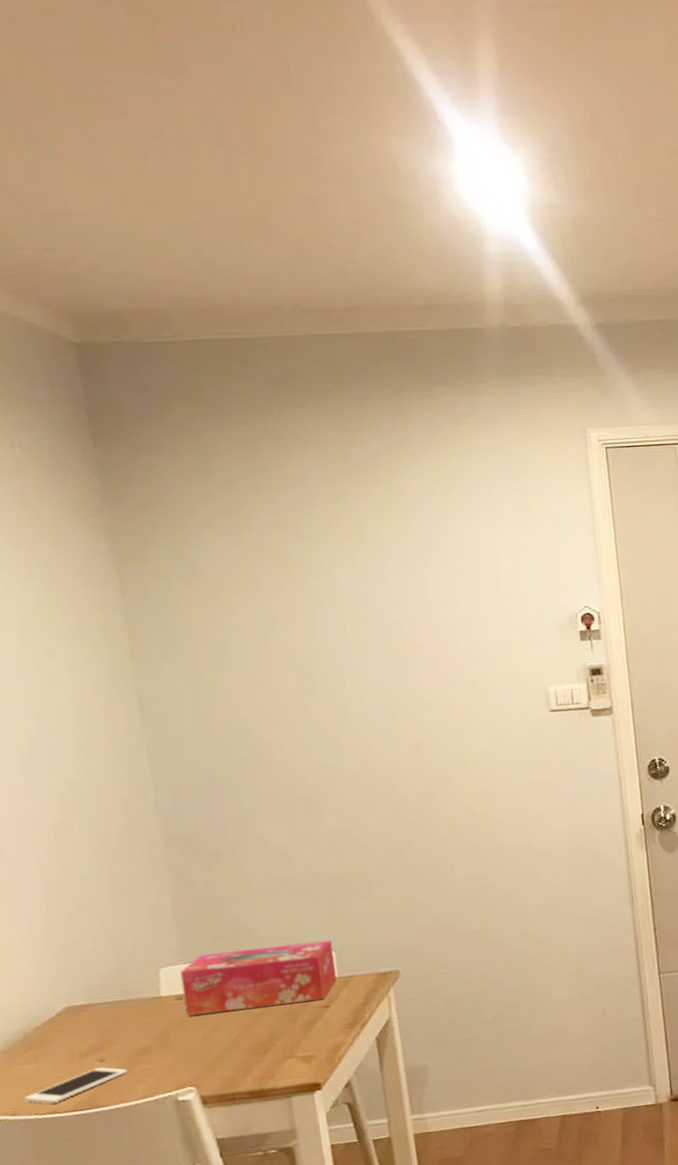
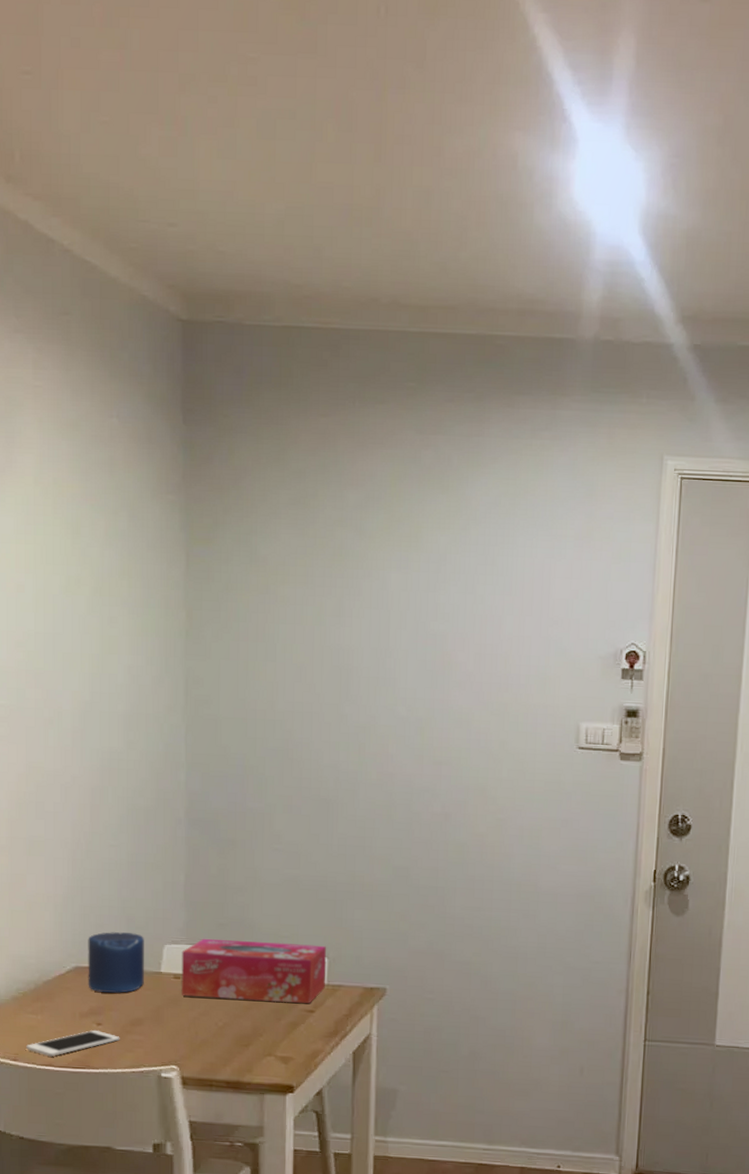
candle: none [75,962,145,1029] -> present [88,932,144,993]

